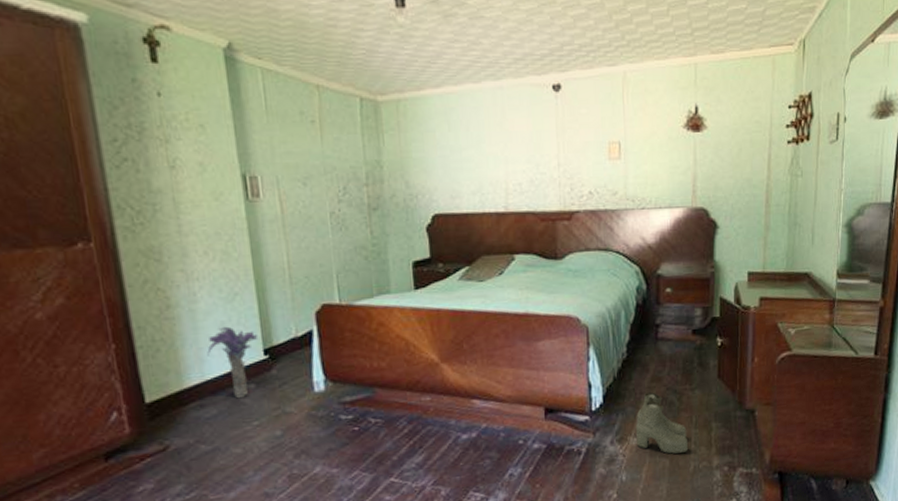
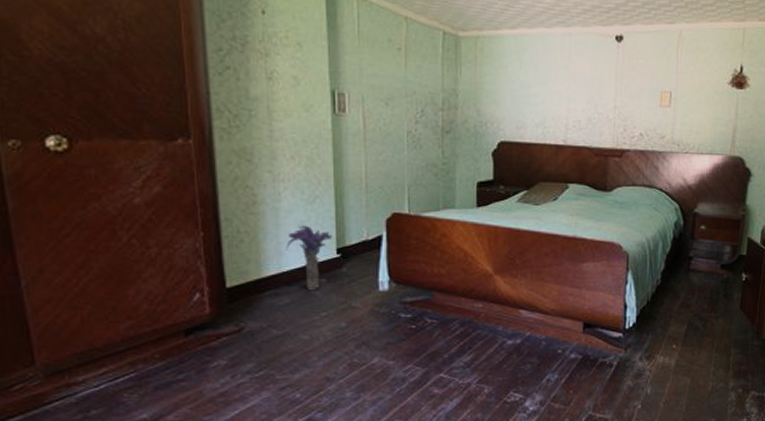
boots: present [636,392,689,454] -> none [663,317,709,374]

